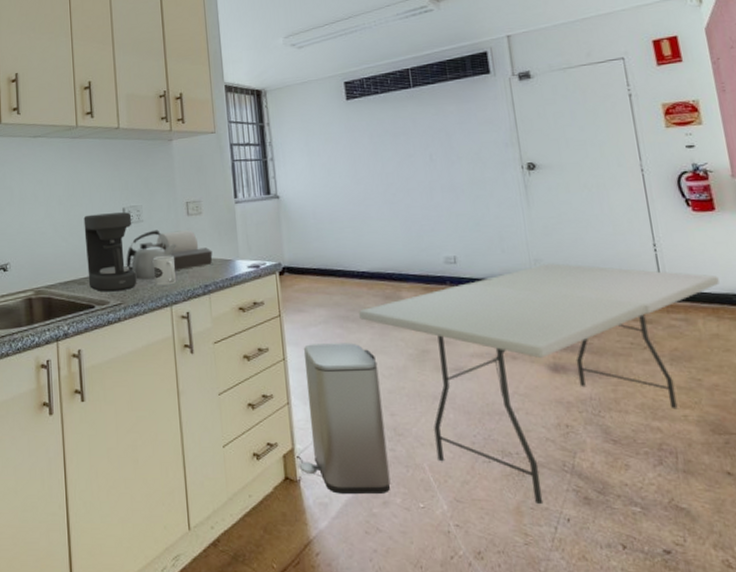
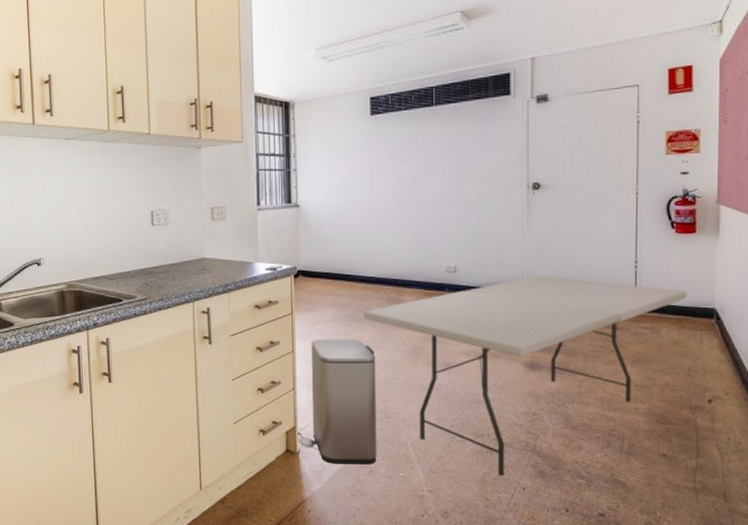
coffee maker: present [83,212,137,292] -> none [114,215,163,288]
kettle: present [126,229,177,280] -> none [153,232,201,278]
paper towel holder: present [140,230,213,270] -> none [166,234,234,270]
mug: present [152,256,177,286] -> none [177,257,200,283]

